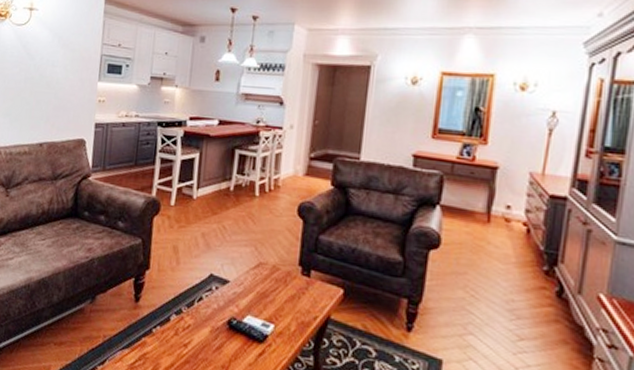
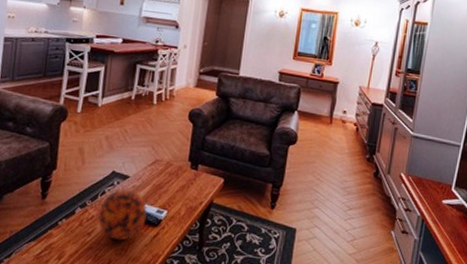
decorative ball: none [195,296,251,356] -> present [98,189,147,241]

